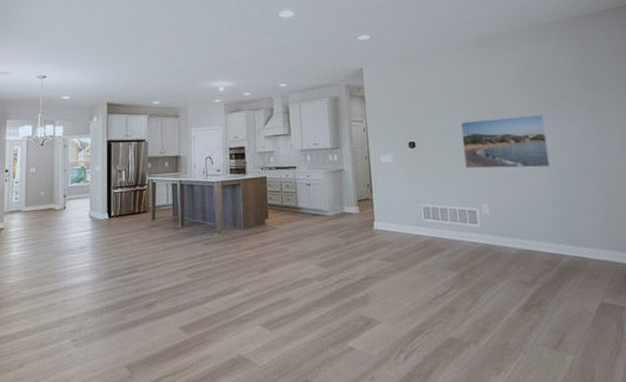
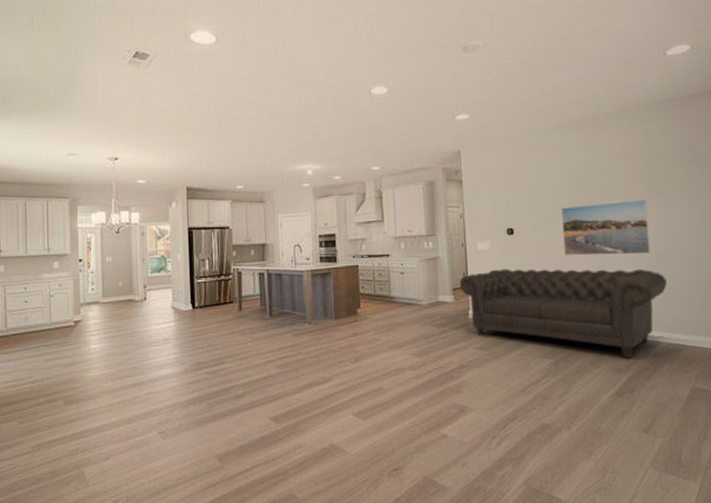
sofa: none [363,181,569,271] -> present [459,268,667,358]

